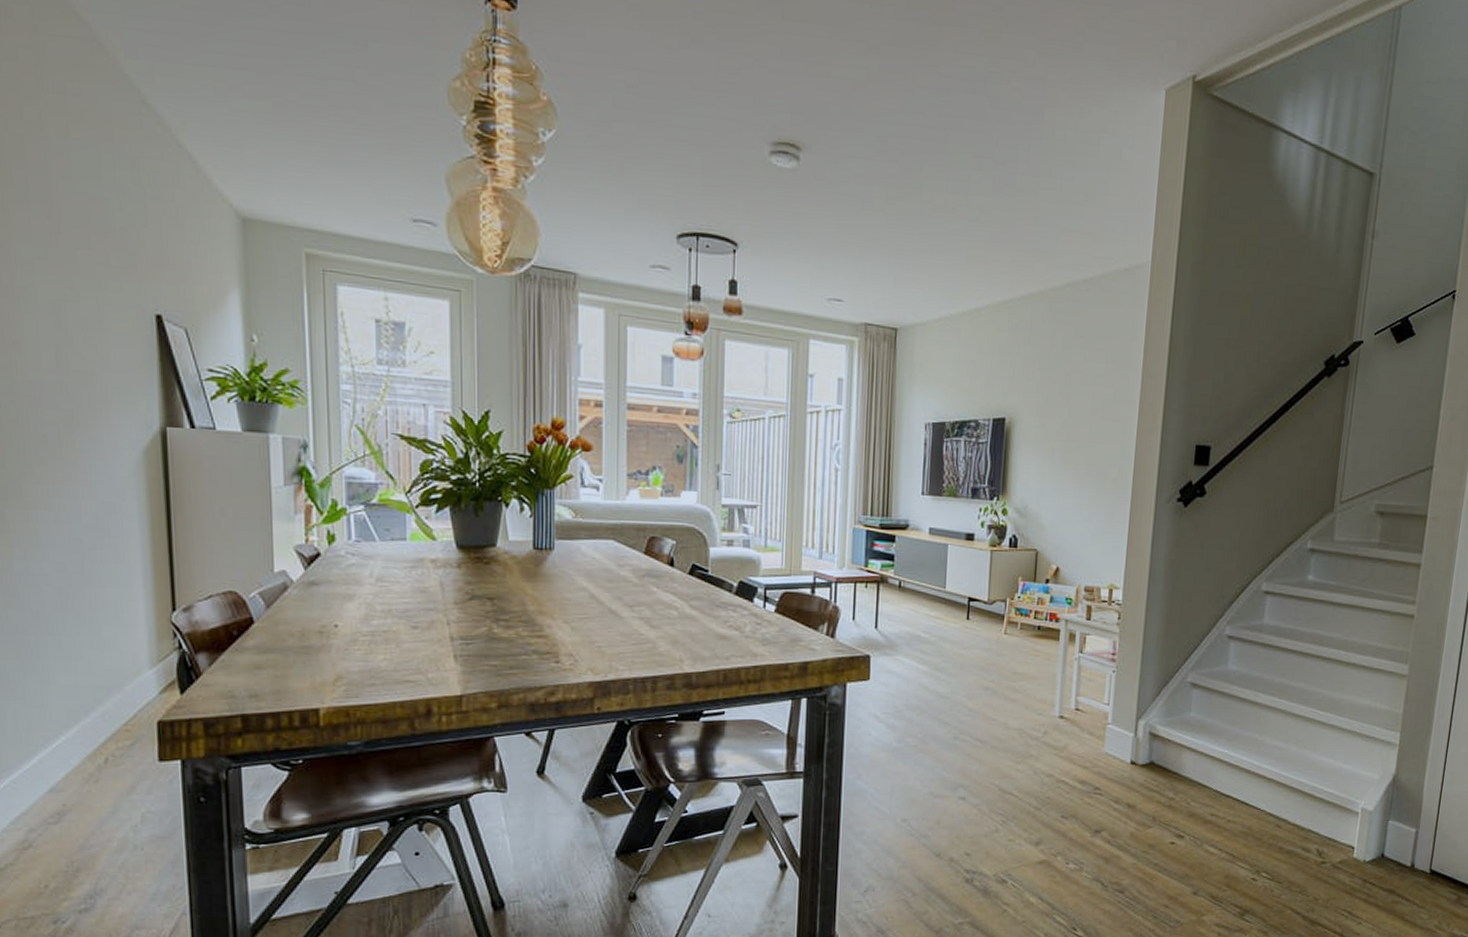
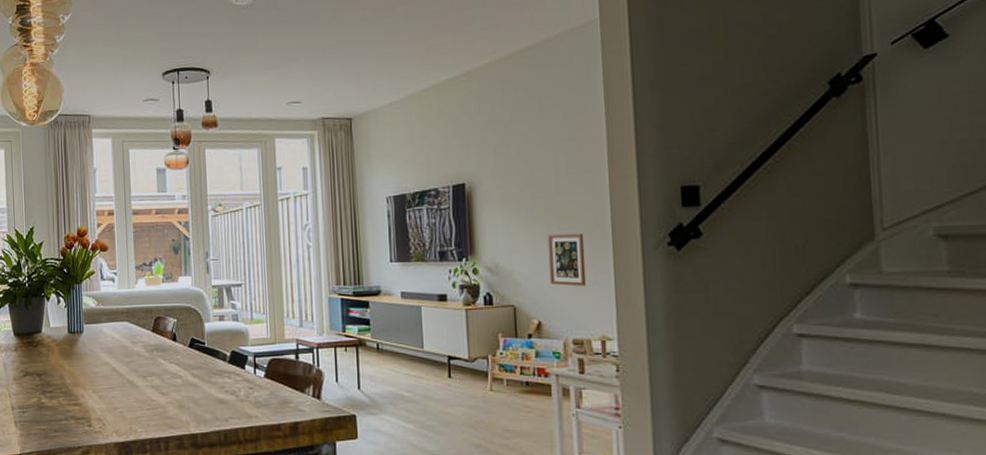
picture frame: none [1072,481,1108,535] -> present [547,234,587,287]

